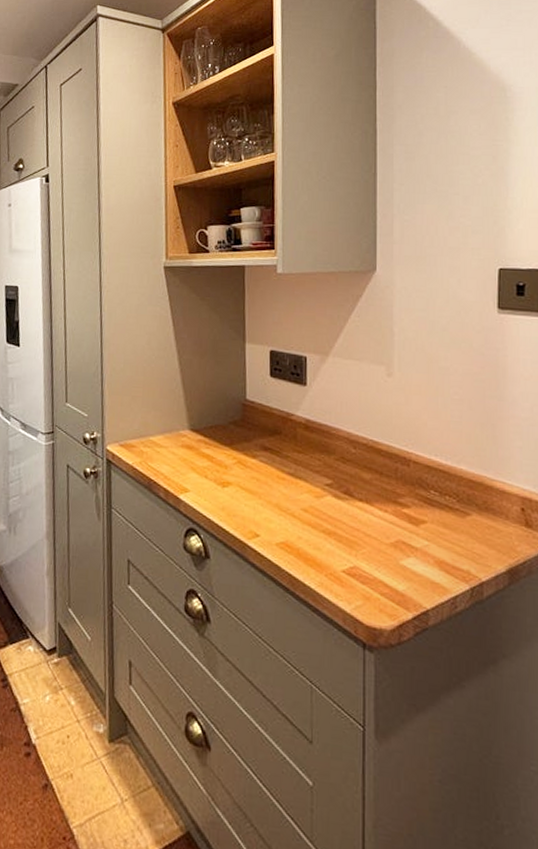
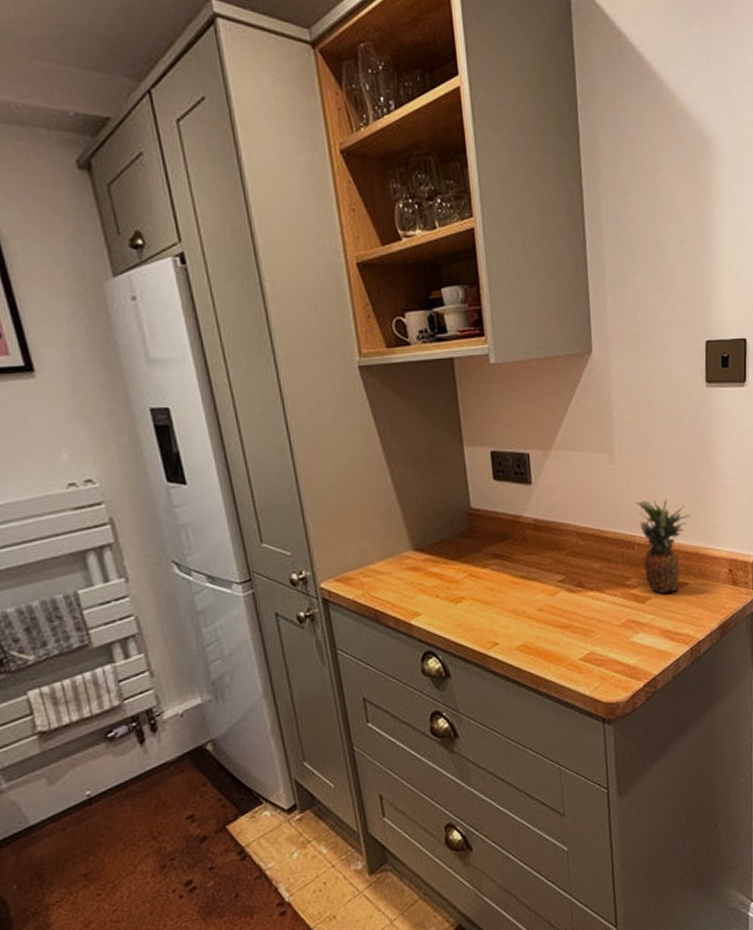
fruit: none [413,418,476,521] -> present [635,499,691,594]

